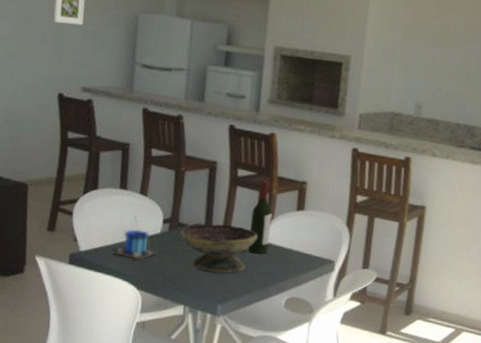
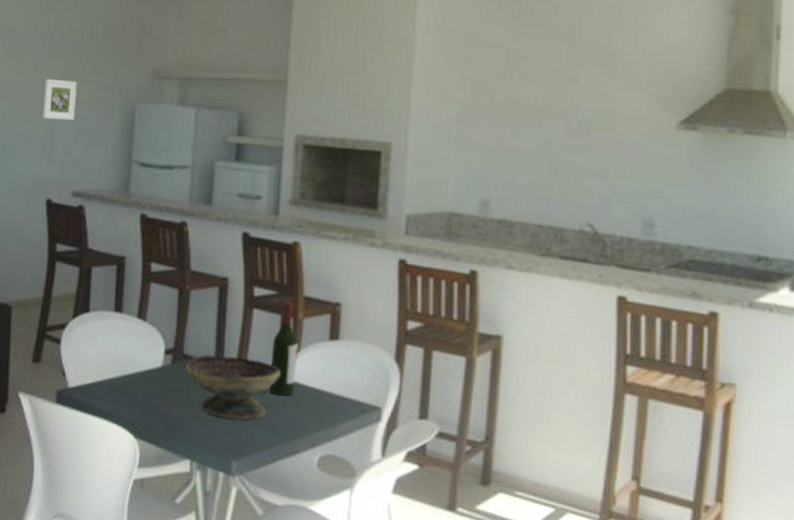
mug: present [113,215,157,261] -> none [106,344,157,401]

